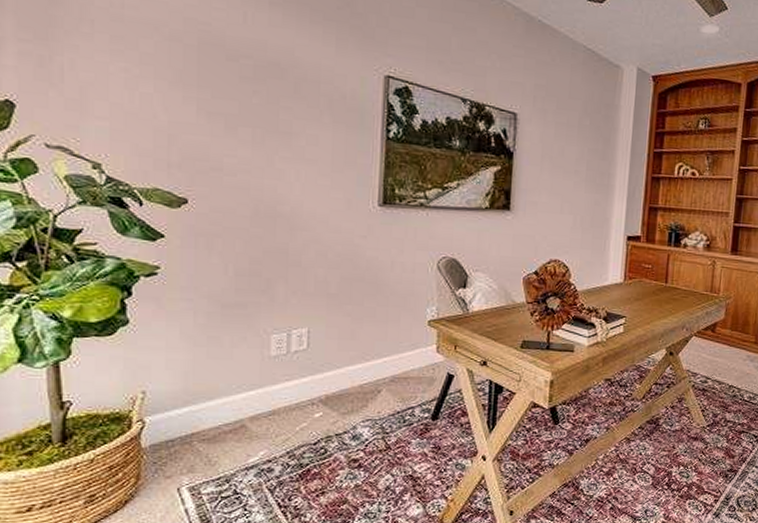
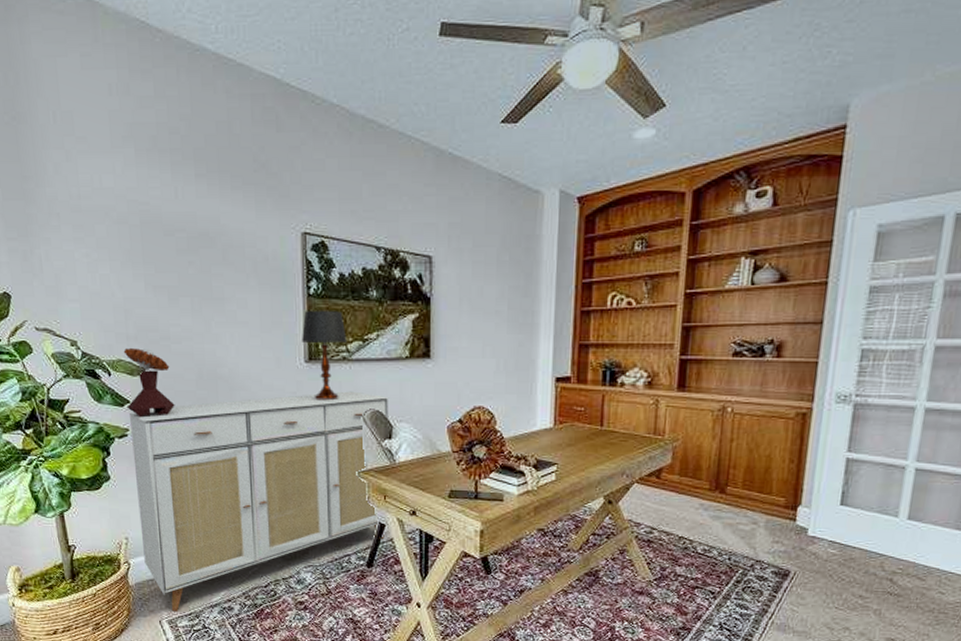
sideboard: none [158,238,466,477] -> present [125,391,389,612]
mushroom: none [159,176,222,255] -> present [123,348,175,418]
table lamp: none [377,153,426,247] -> present [302,310,347,401]

